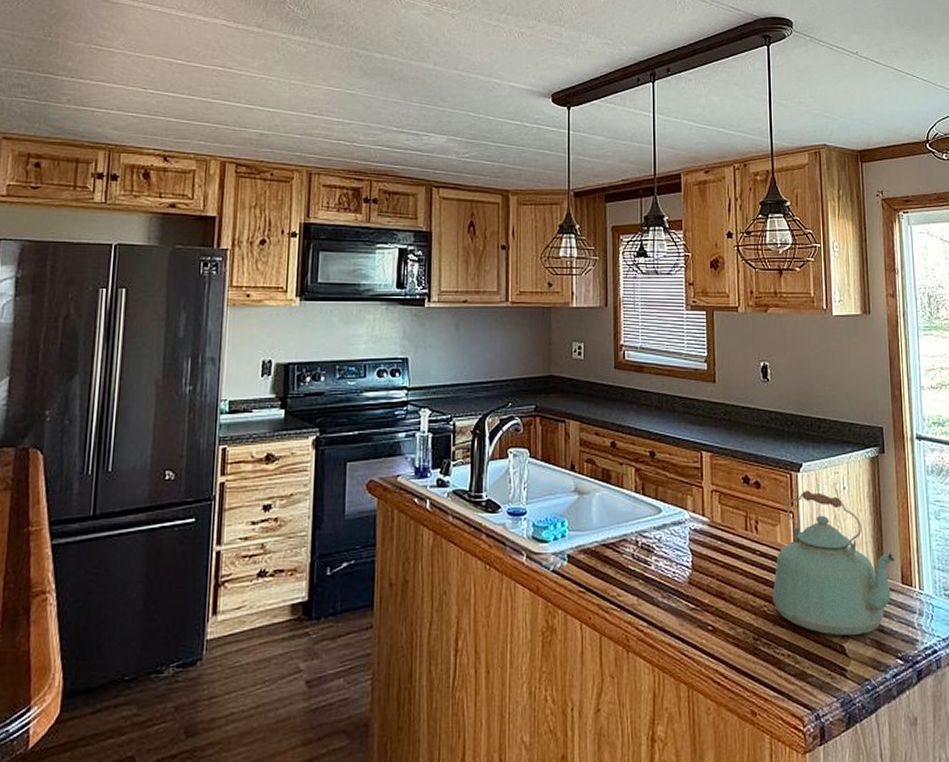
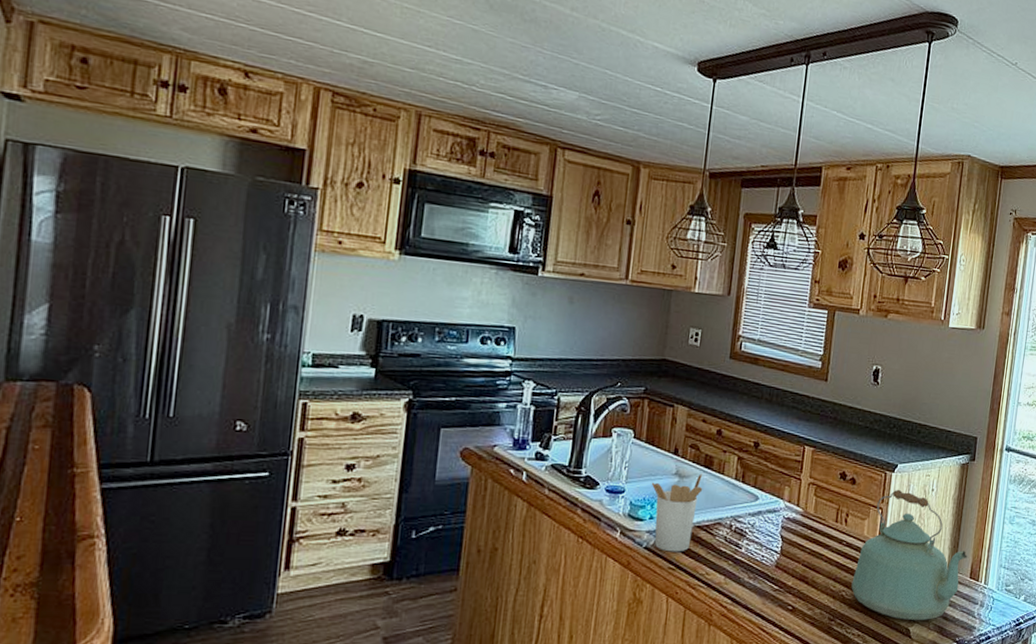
utensil holder: none [551,489,604,574] -> present [651,473,703,552]

